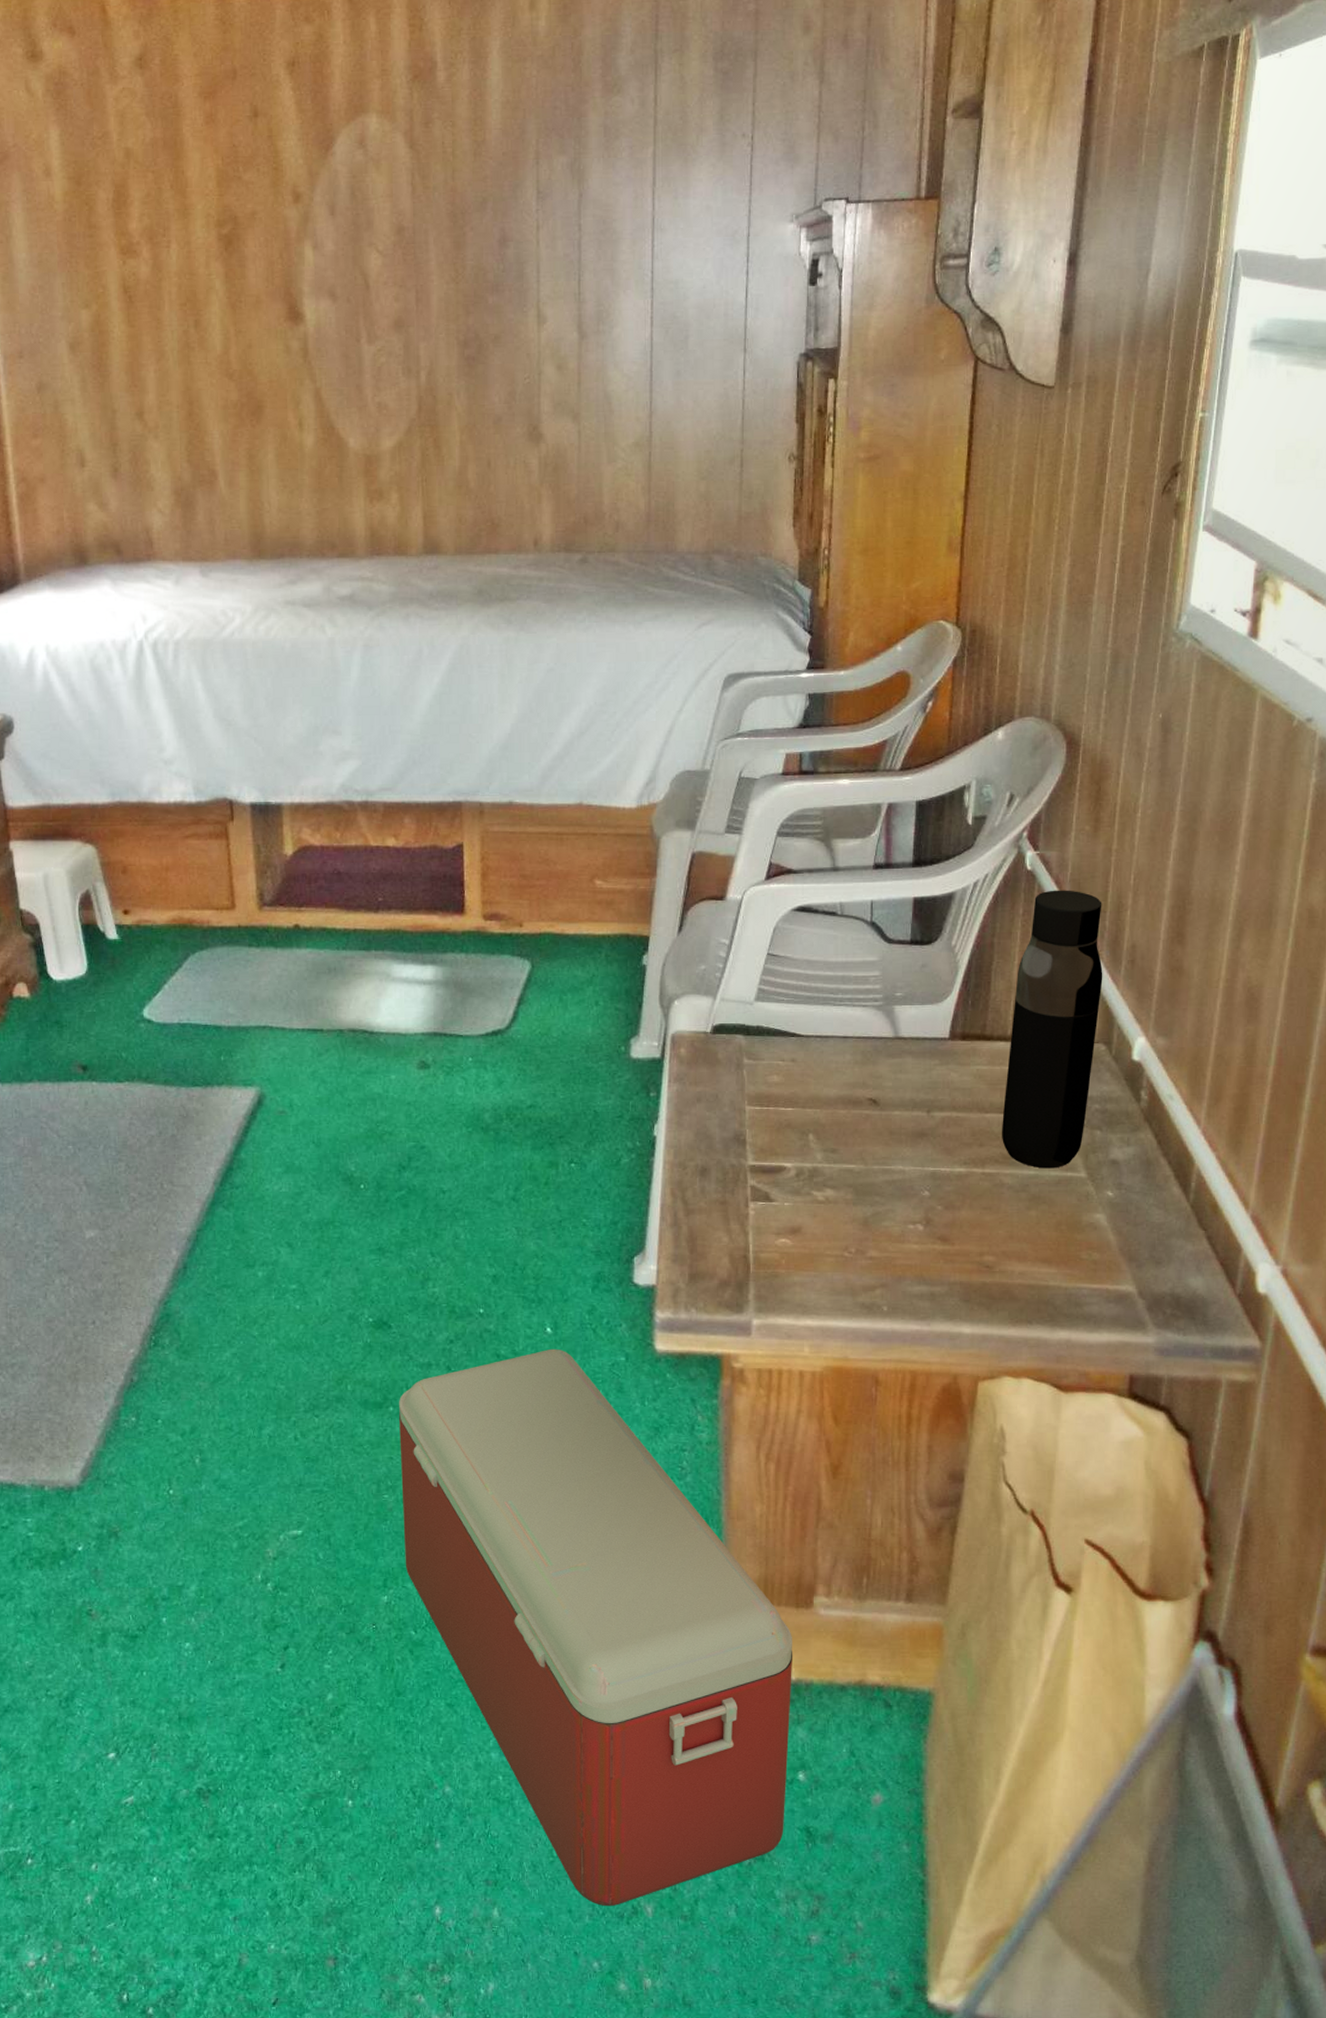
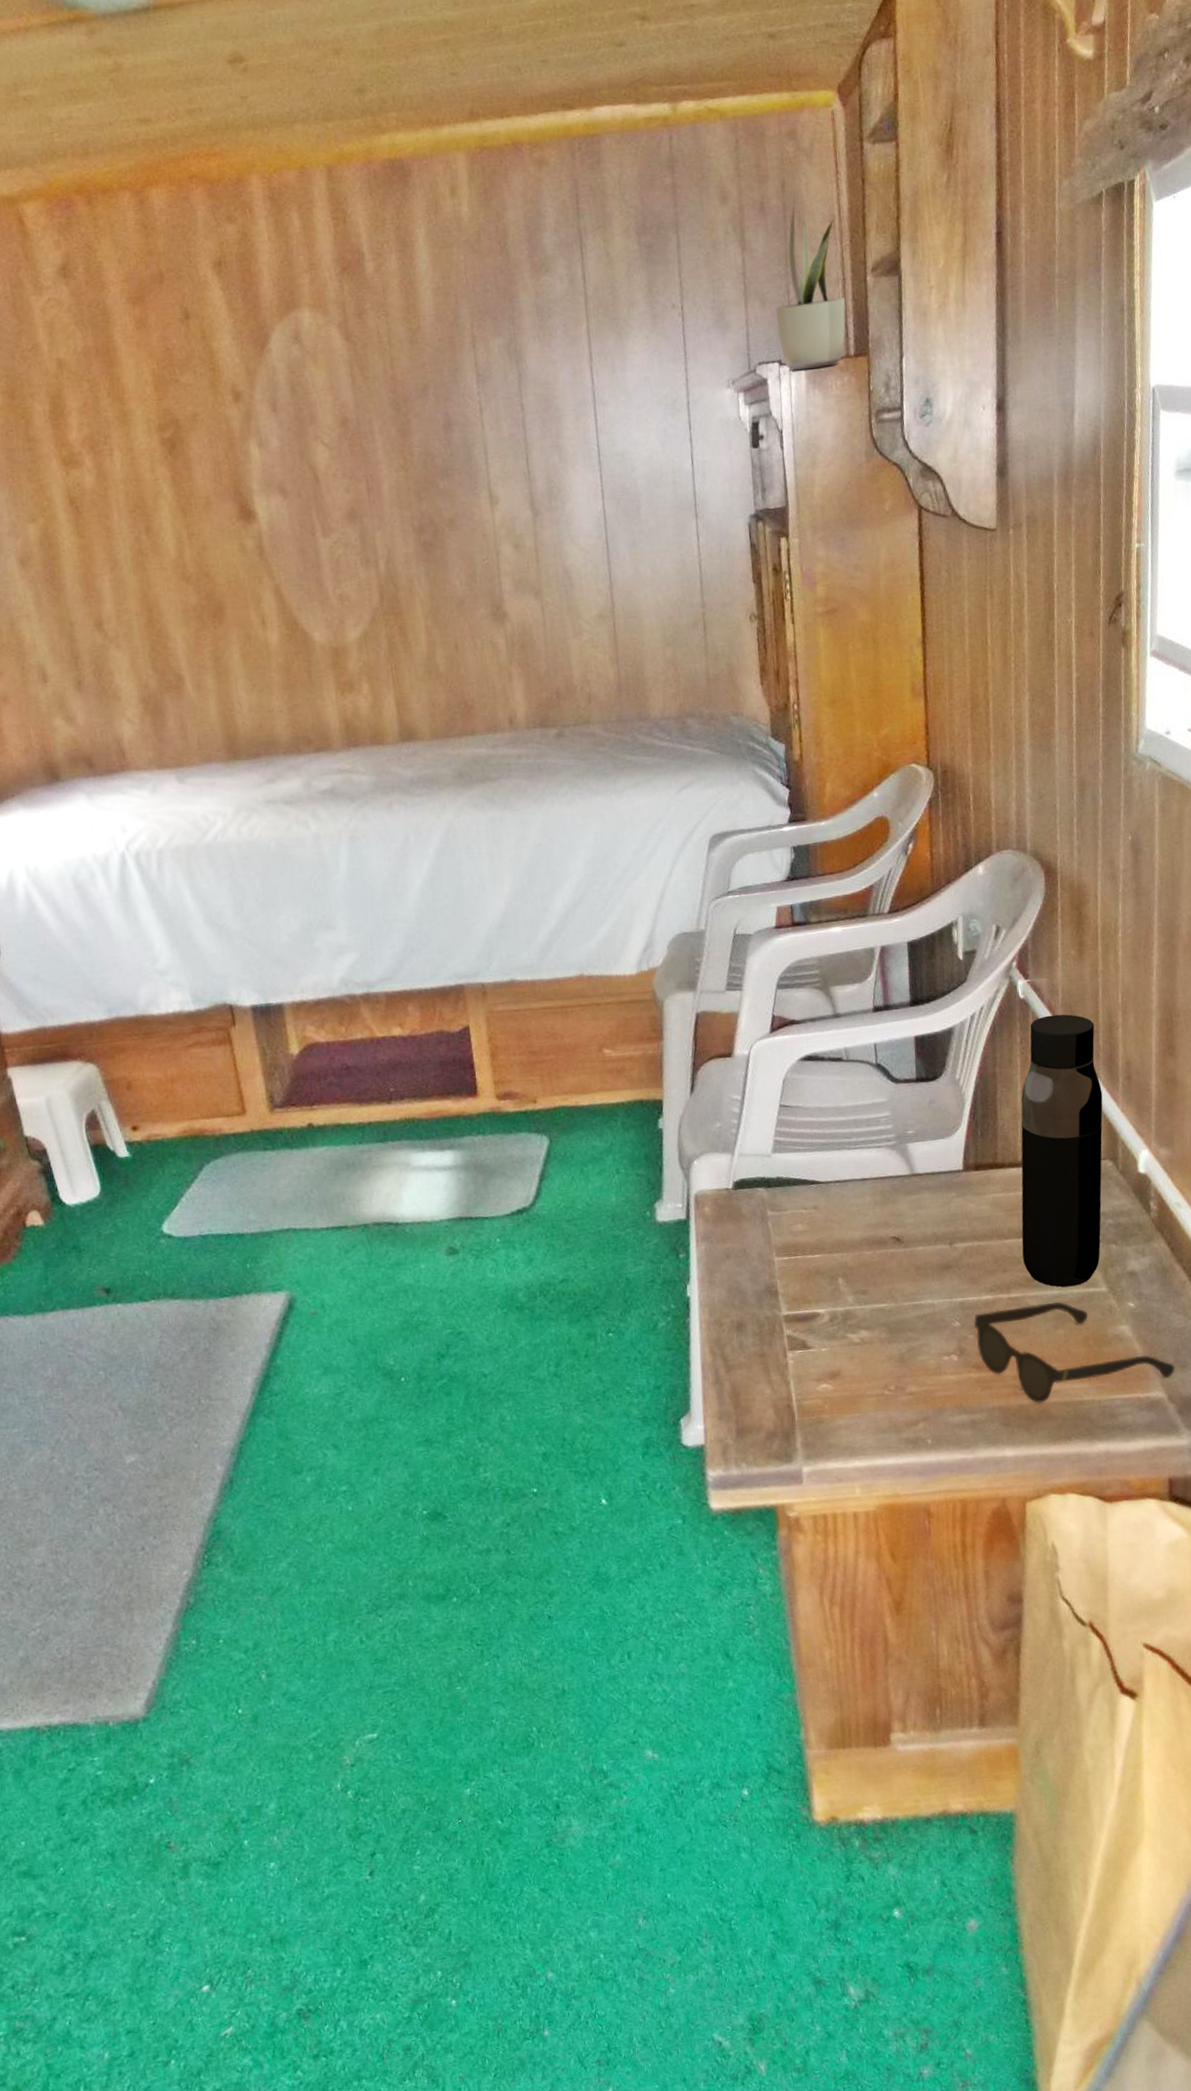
cooler: present [399,1348,793,1907] -> none [462,1519,886,2070]
potted plant: none [847,30,922,210] -> present [776,196,846,371]
sunglasses: none [943,1182,1149,1283] -> present [973,1301,1176,1403]

